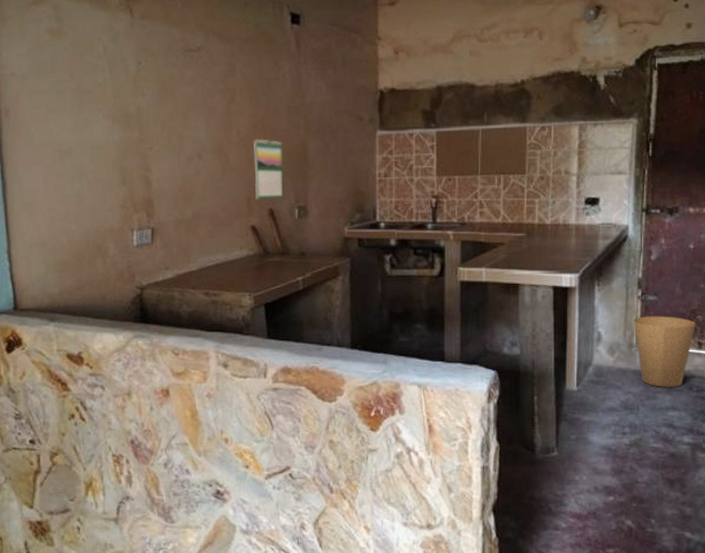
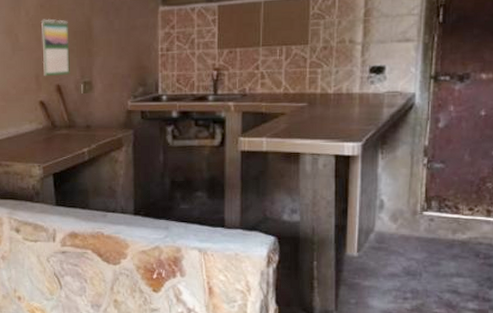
trash can: present [633,316,696,387] -> none [418,183,485,254]

